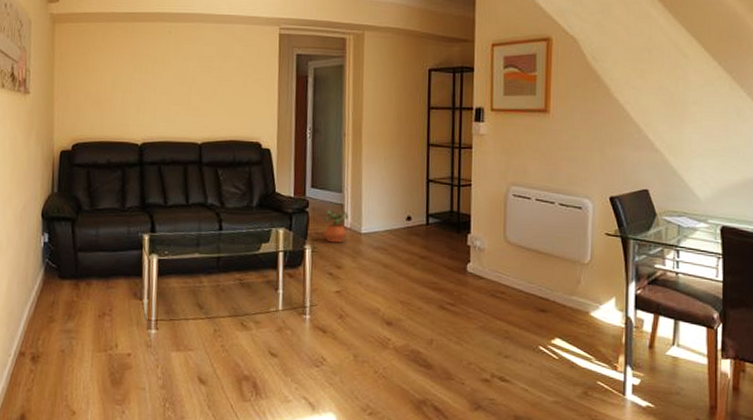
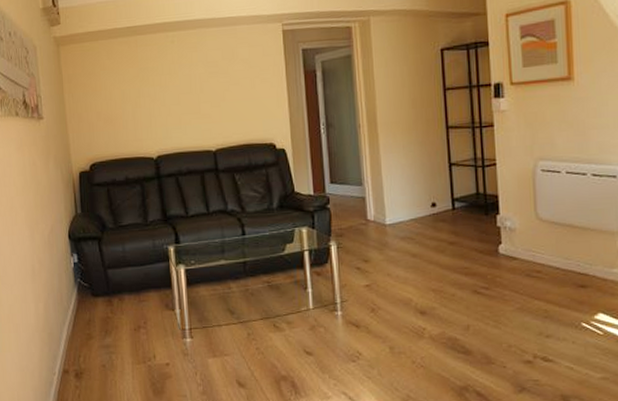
potted plant: present [322,210,349,243] -> none [345,203,373,237]

